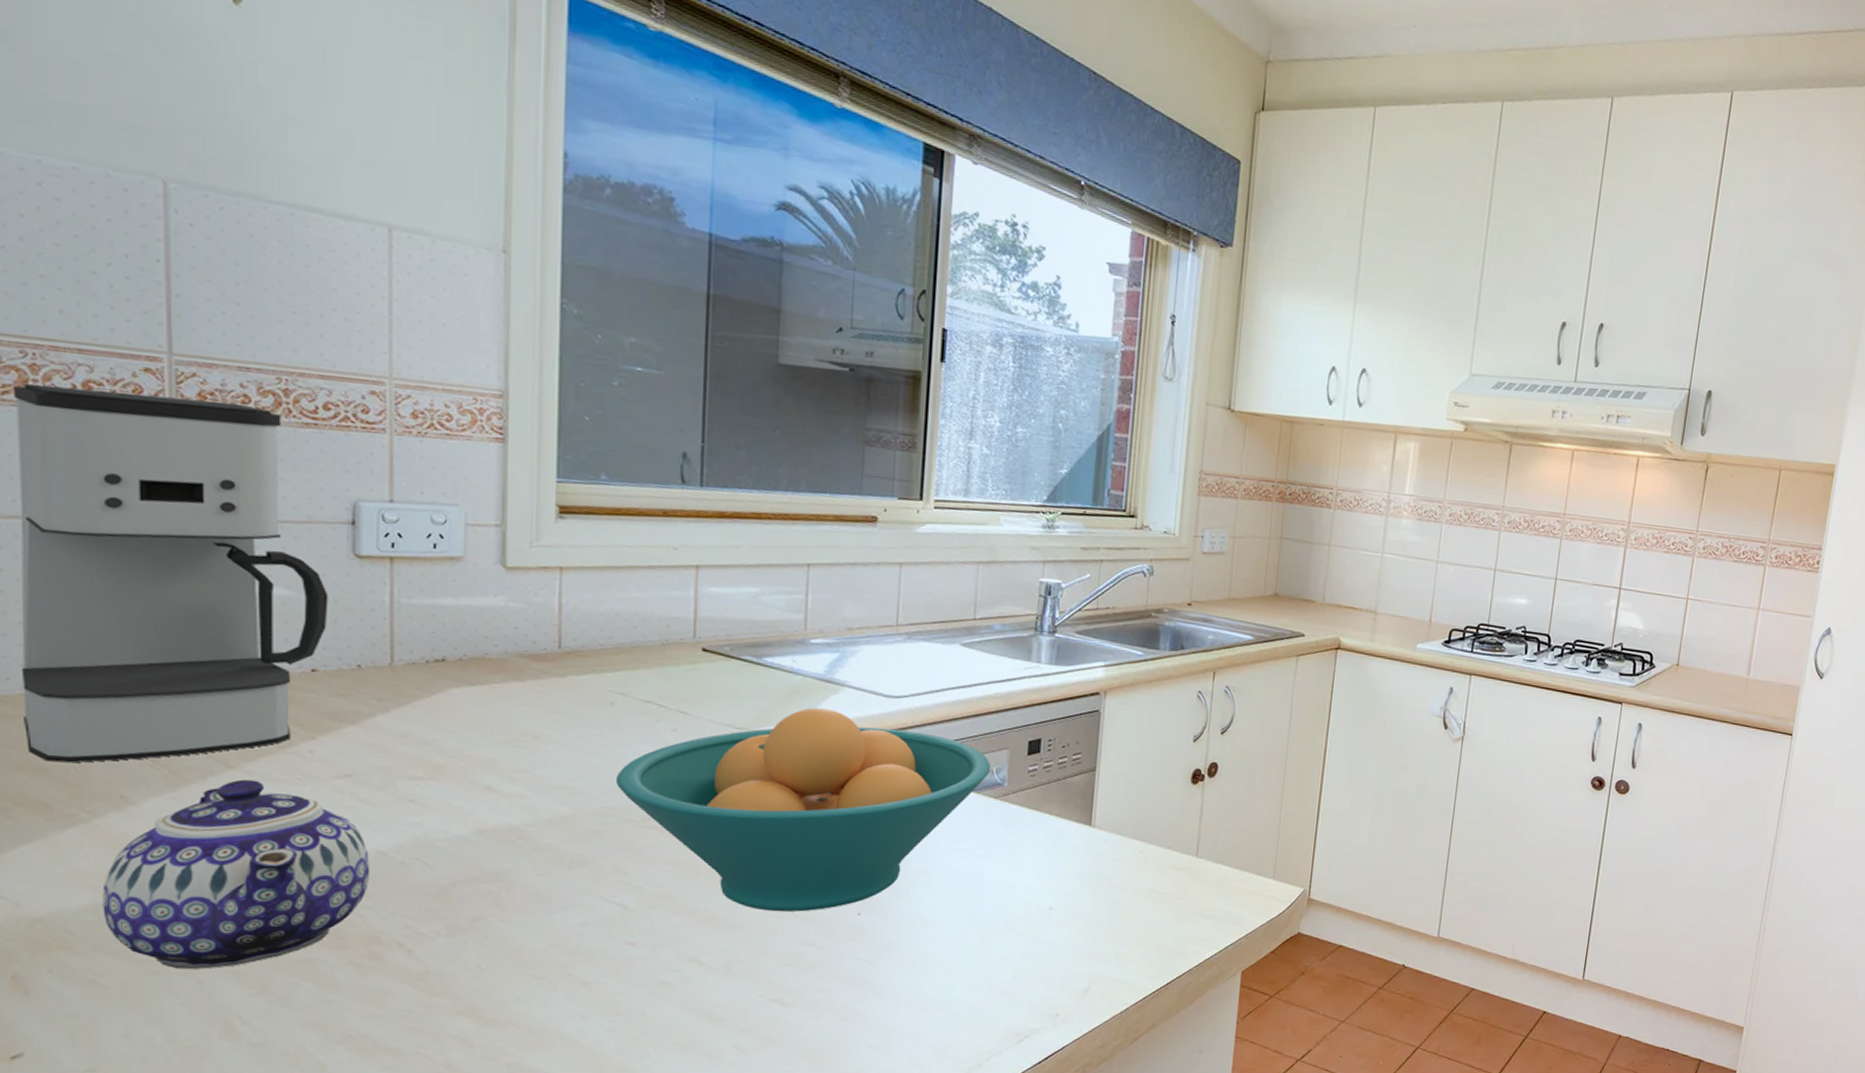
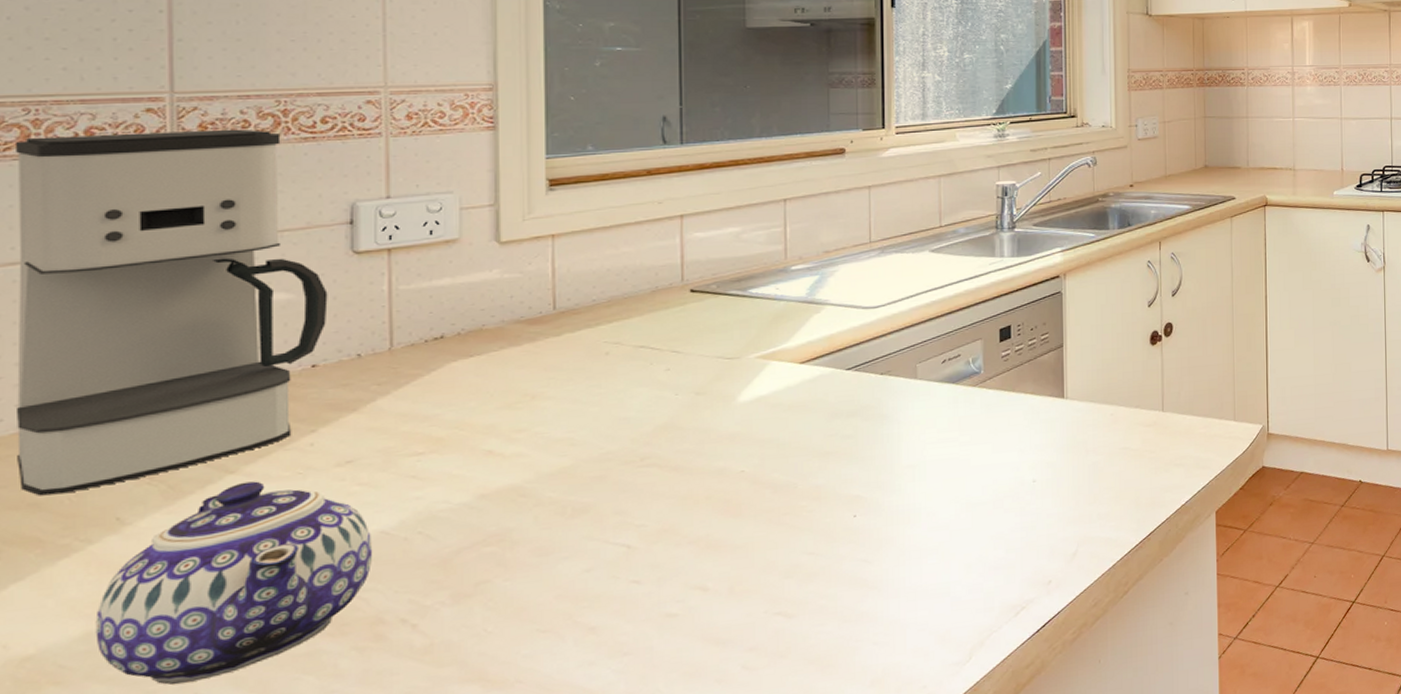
fruit bowl: present [615,708,991,912] -> none [613,328,967,528]

